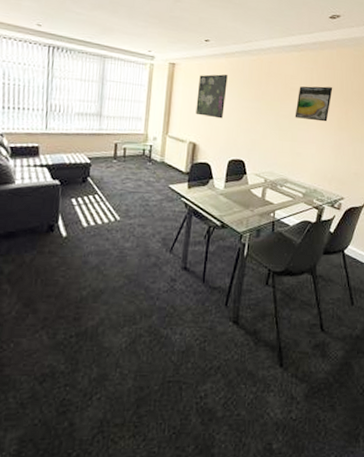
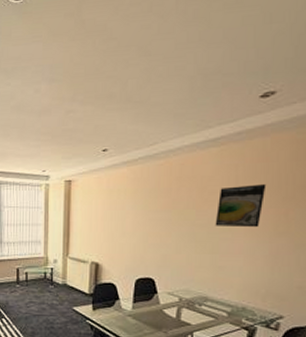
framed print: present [196,74,228,119] -> none [96,186,131,235]

